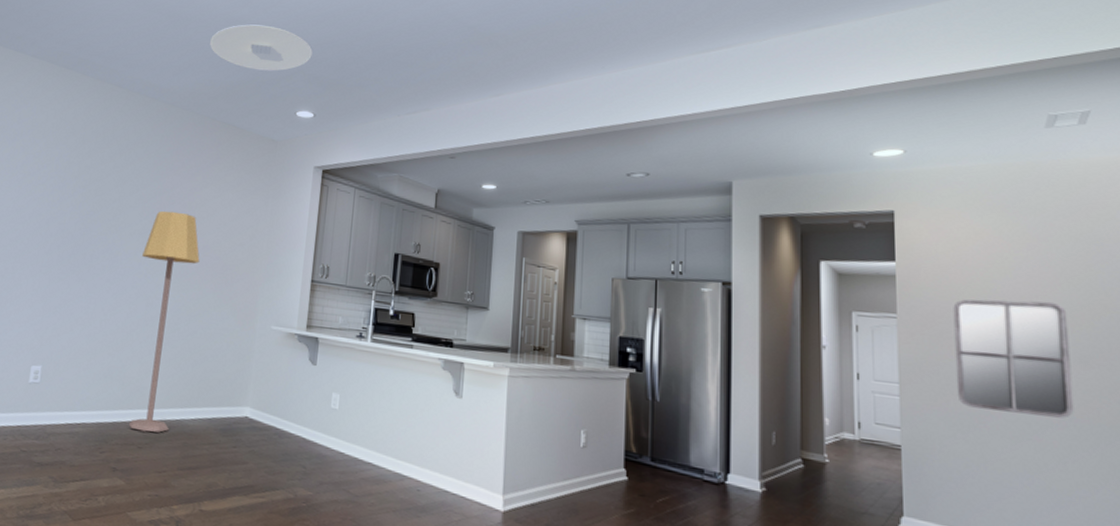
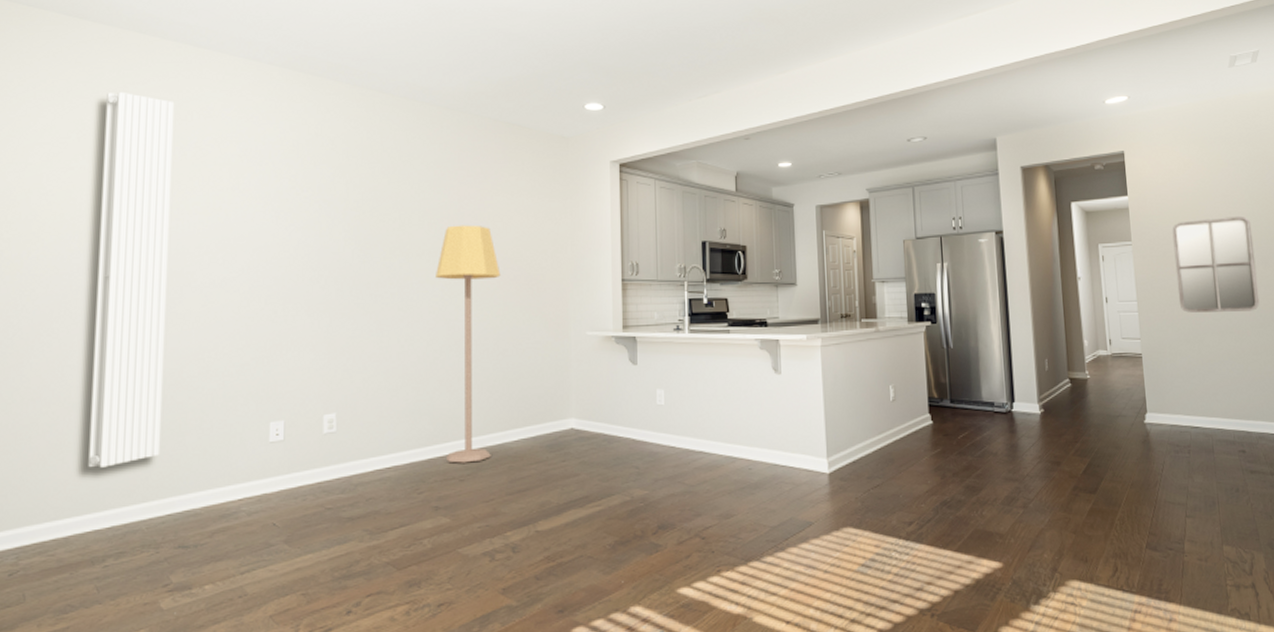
ceiling light: present [210,24,313,72] -> none [480,13,594,63]

